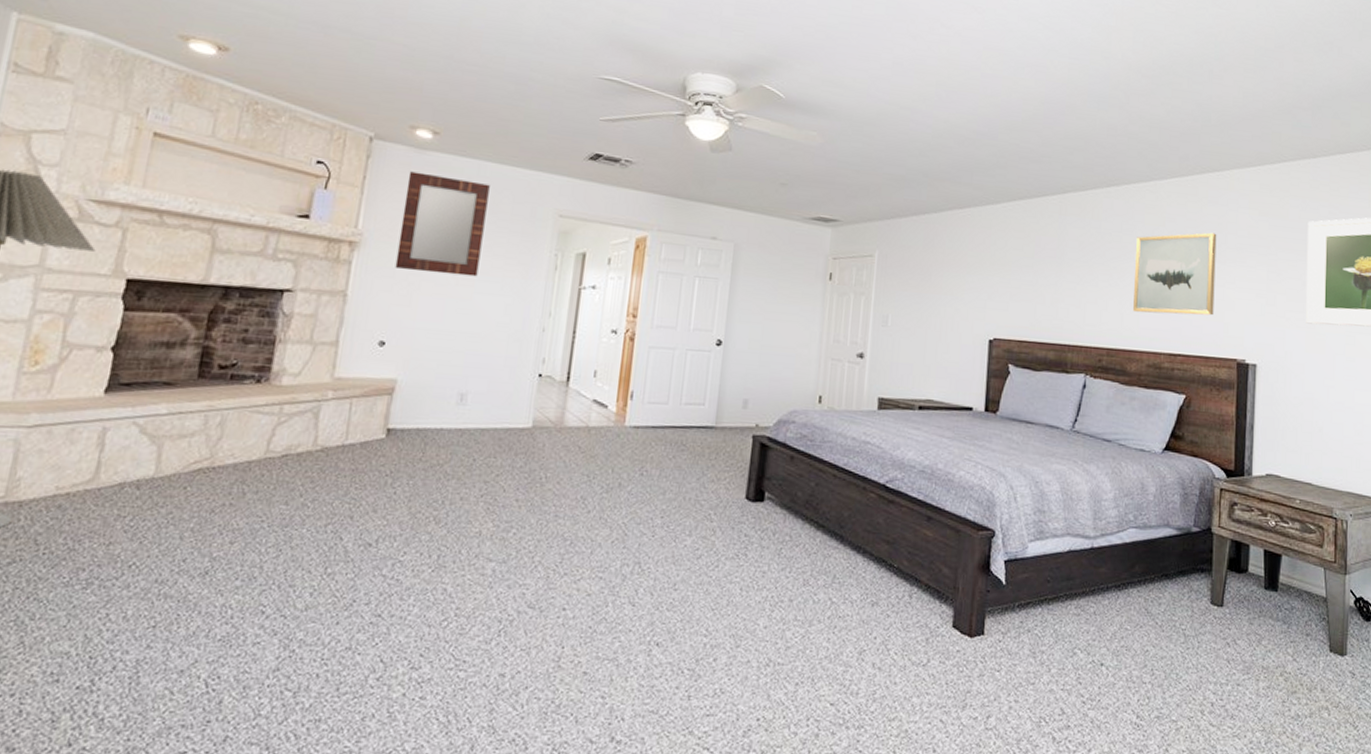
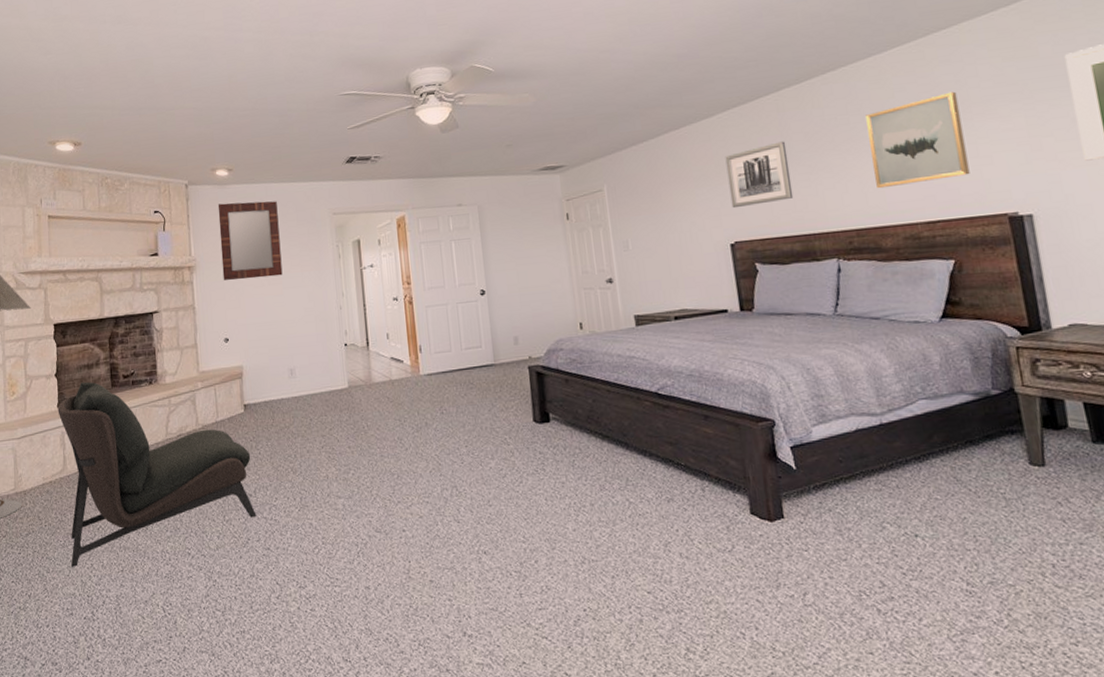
armless chair: none [73,364,382,615] -> present [57,382,257,567]
wall art: none [998,244,1061,306] -> present [725,141,794,209]

